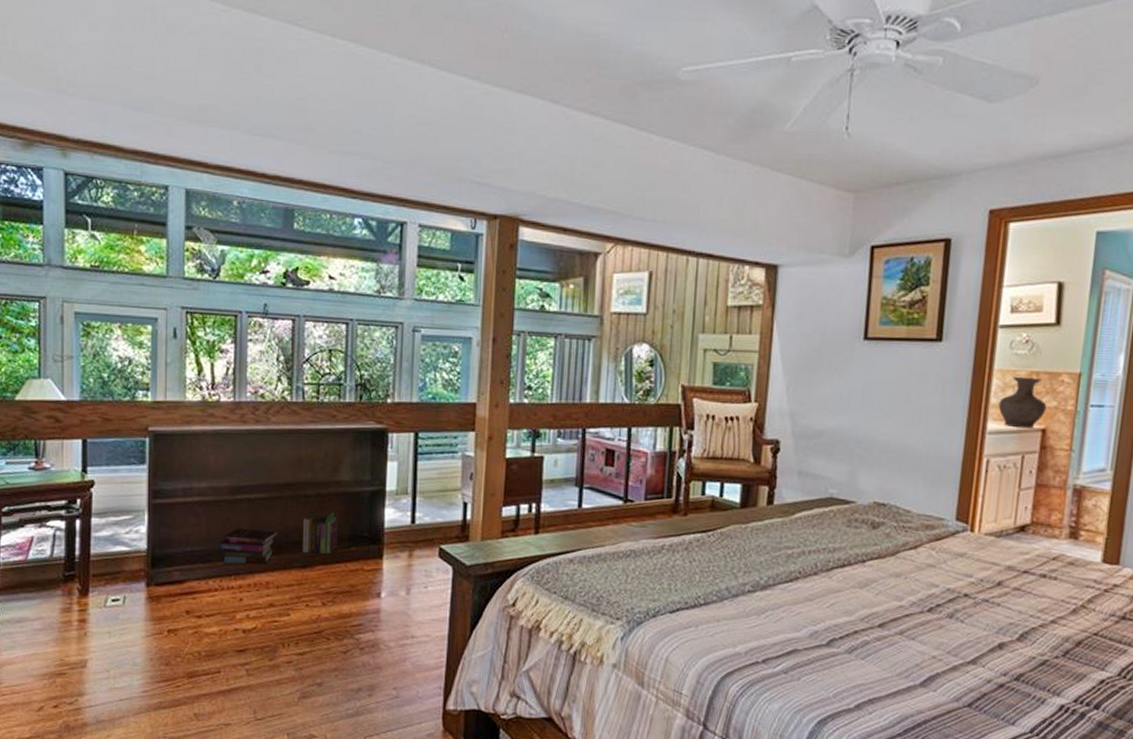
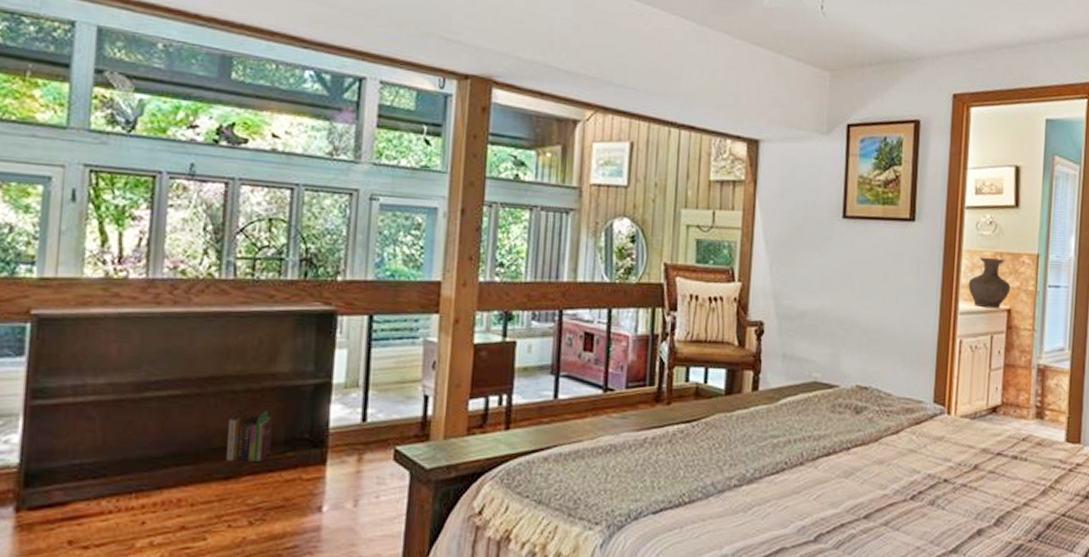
books: present [218,528,277,564] -> none [116,434,195,478]

